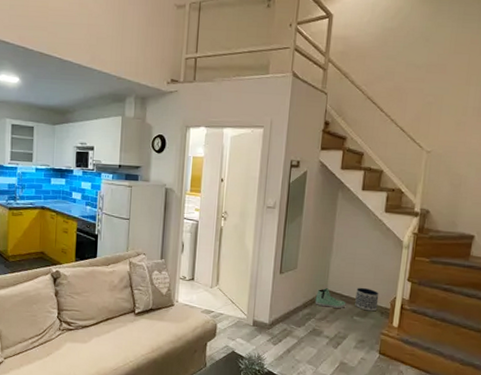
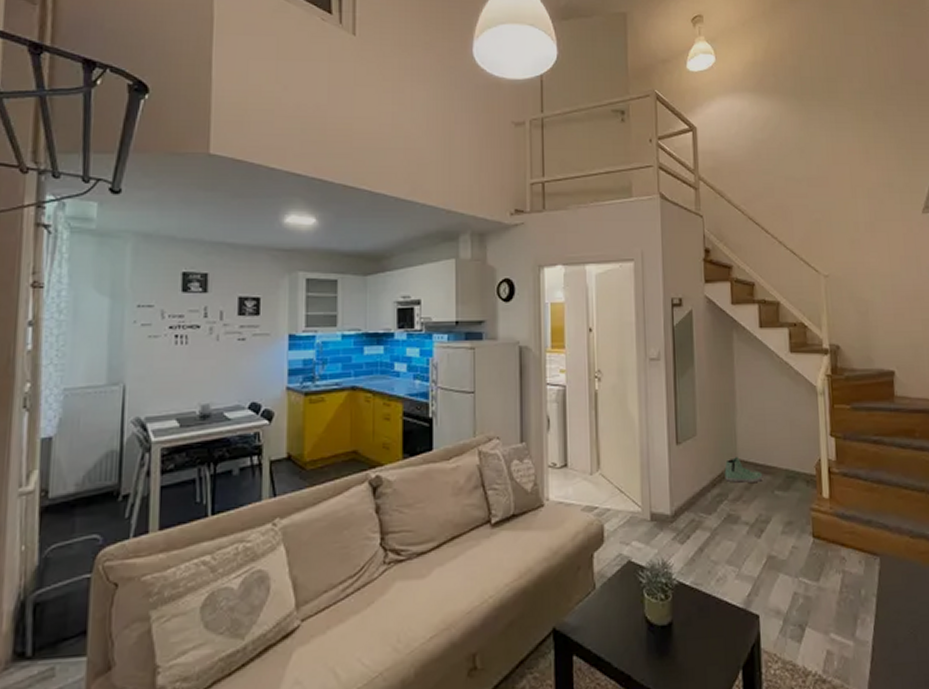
planter: present [355,287,379,312] -> none [772,450,802,482]

